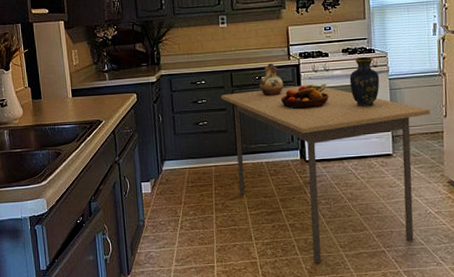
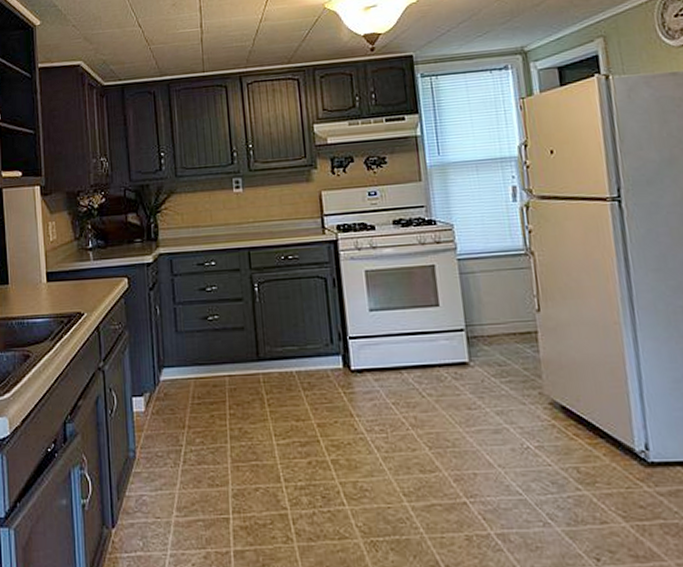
dining table: present [221,84,430,264] -> none [236,266,517,519]
ceramic pitcher: present [259,63,283,96] -> none [286,239,317,282]
fruit bowl: present [280,83,329,110] -> none [314,265,379,300]
vase: present [349,56,380,107] -> none [404,229,446,298]

